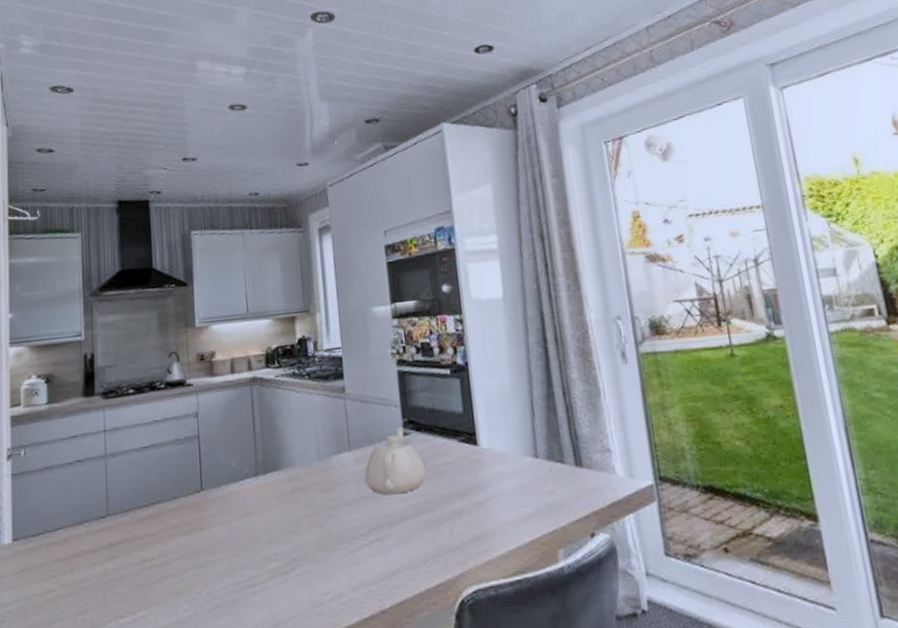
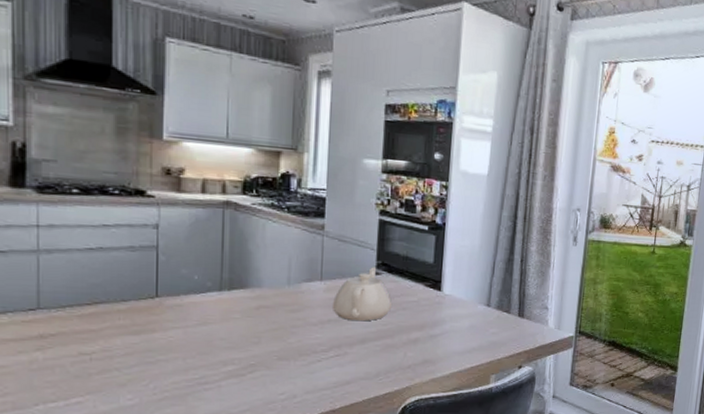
kettle: present [163,351,186,388] -> none [117,158,147,196]

